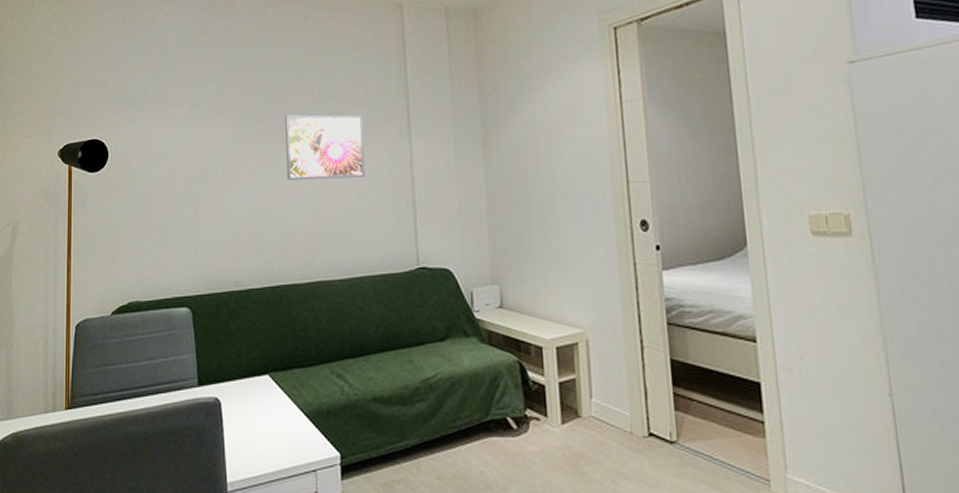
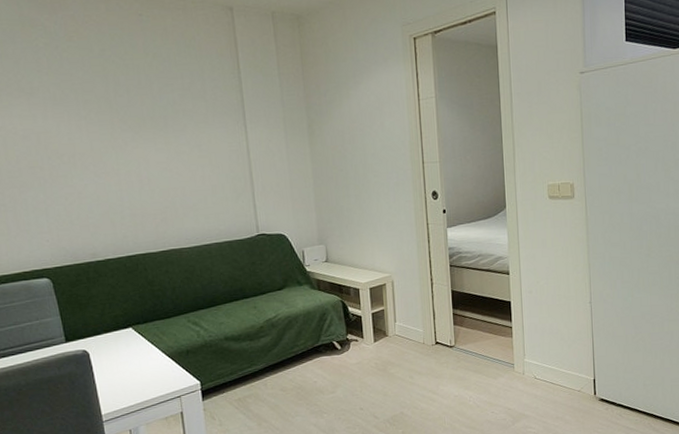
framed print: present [285,114,365,180] -> none [127,105,207,165]

